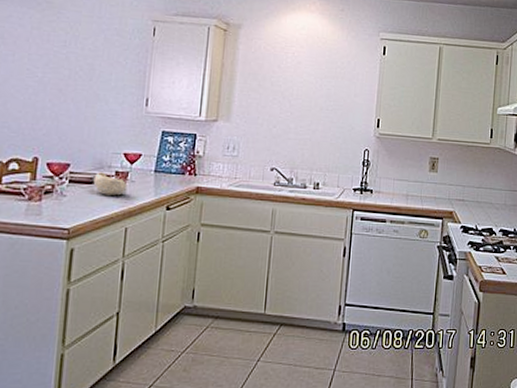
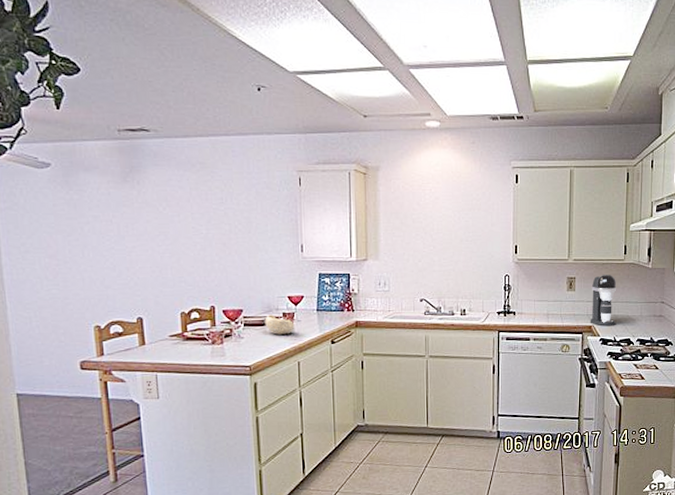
coffee maker: none [451,157,481,213] -> present [590,274,617,326]

